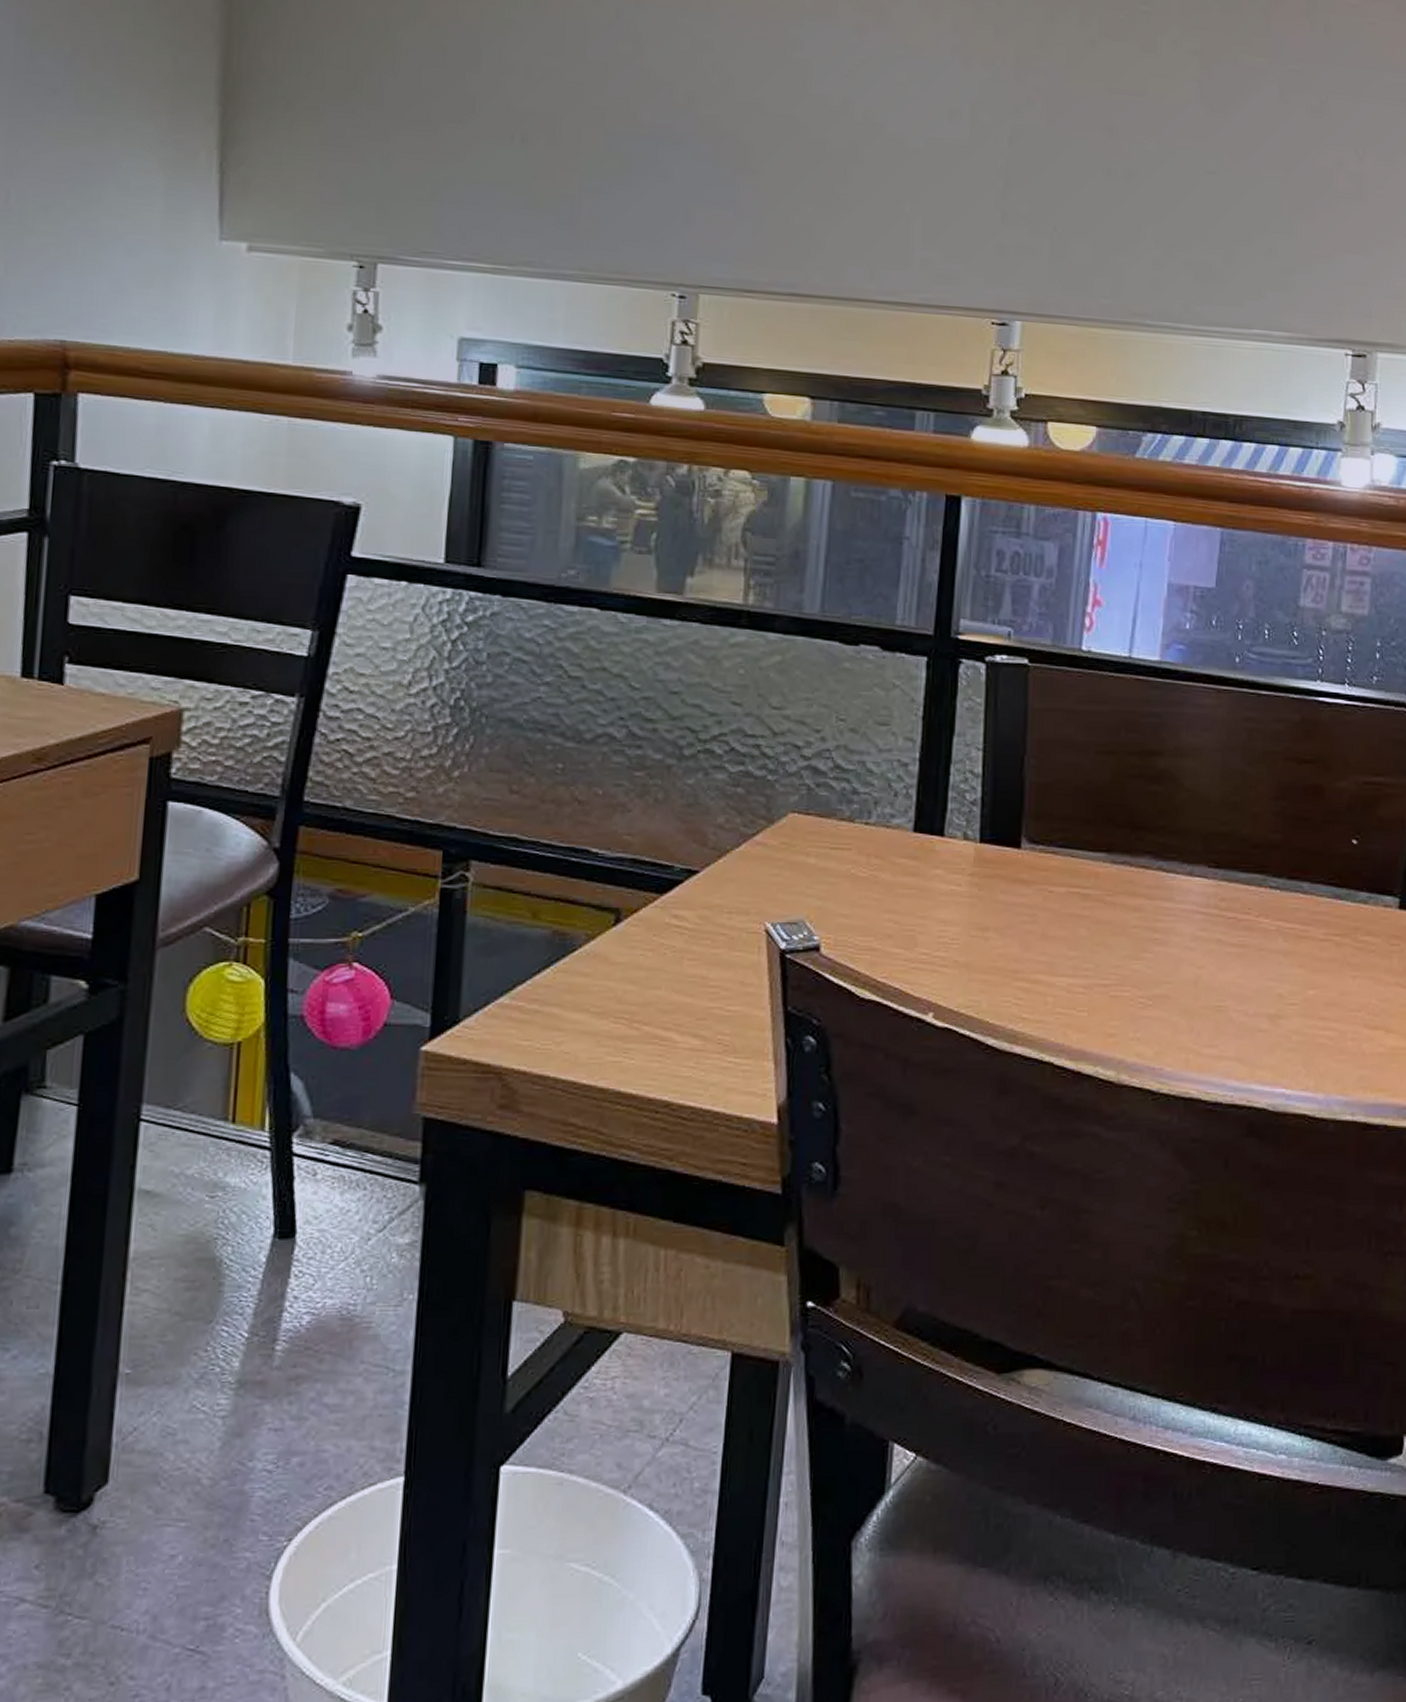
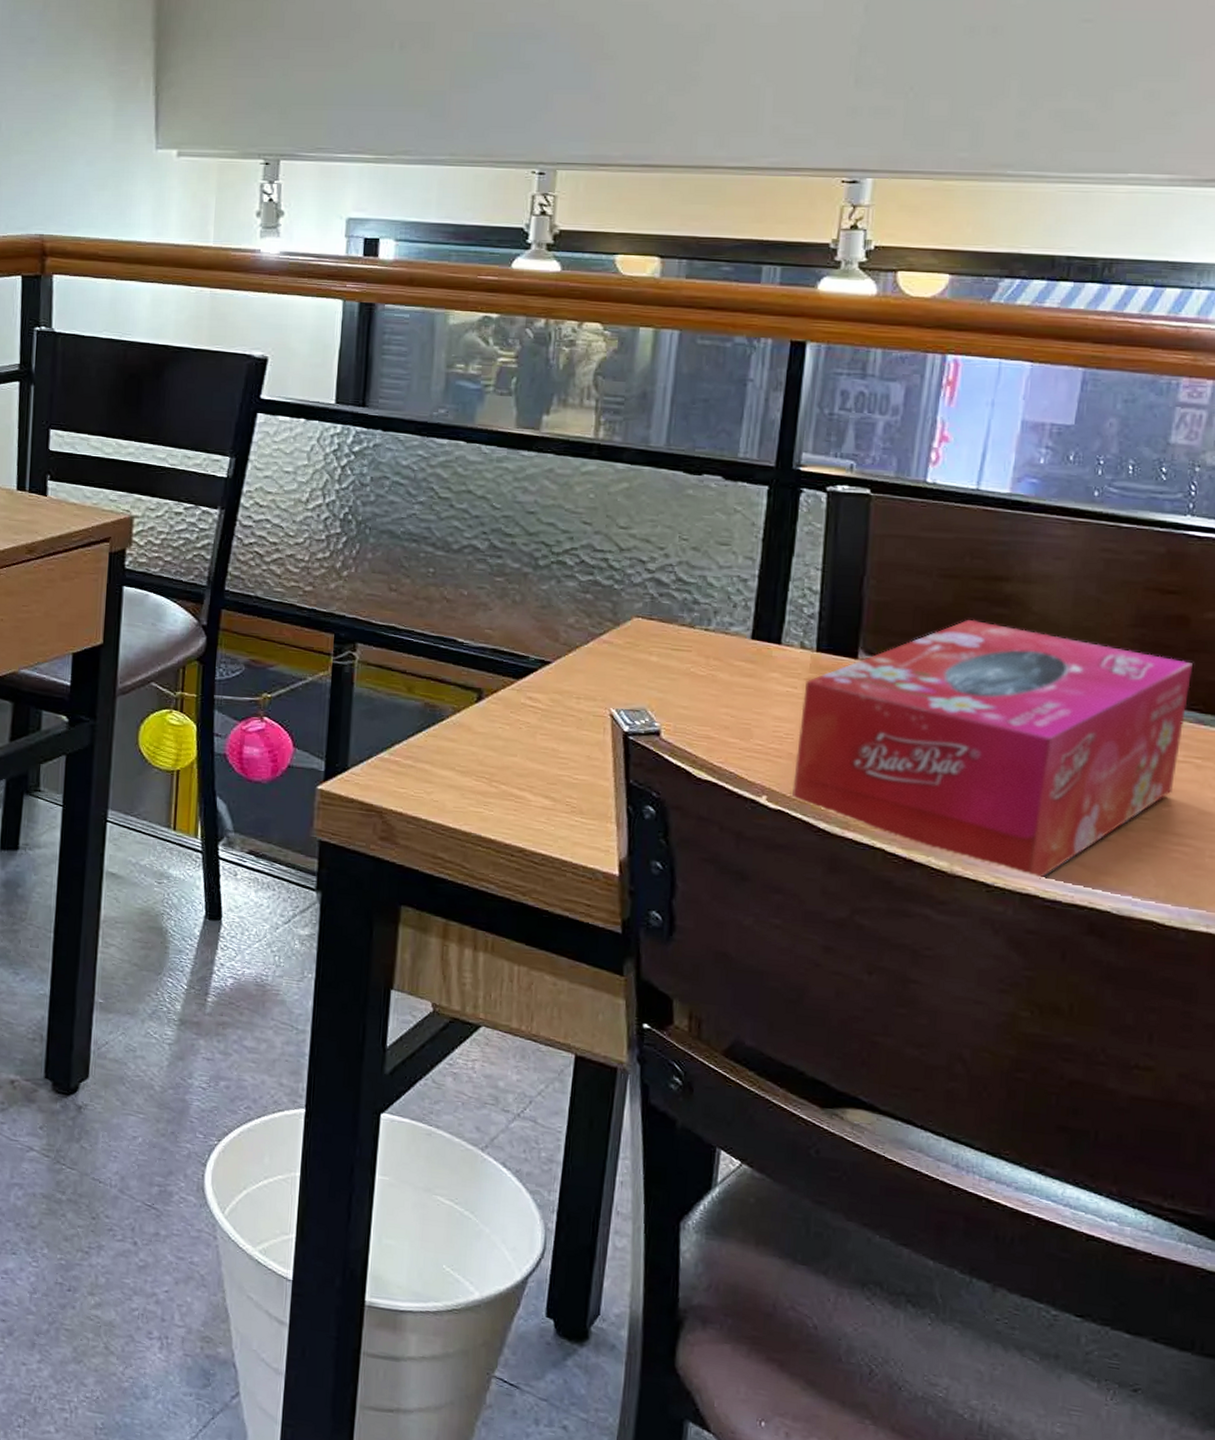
tissue box: none [959,798,1328,1080] -> present [792,619,1193,879]

